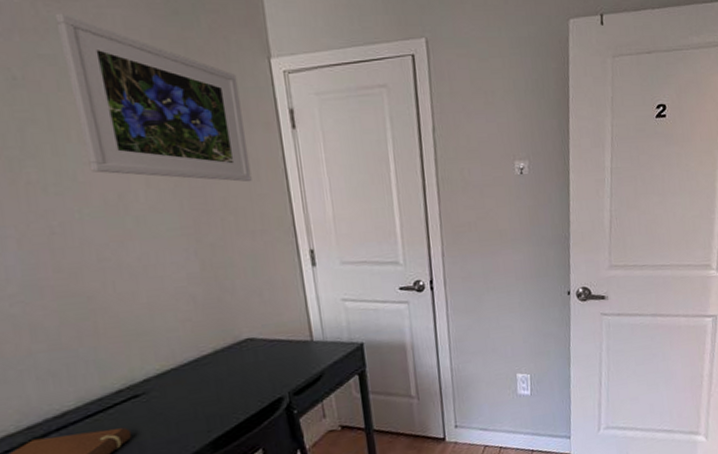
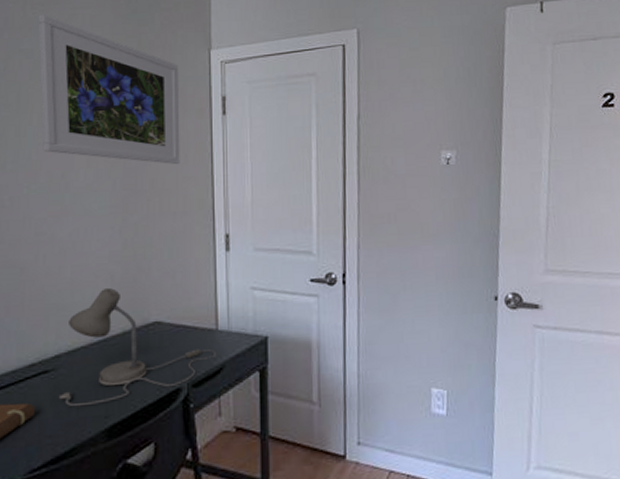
desk lamp: none [153,310,315,426] -> present [58,288,217,406]

